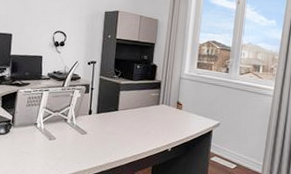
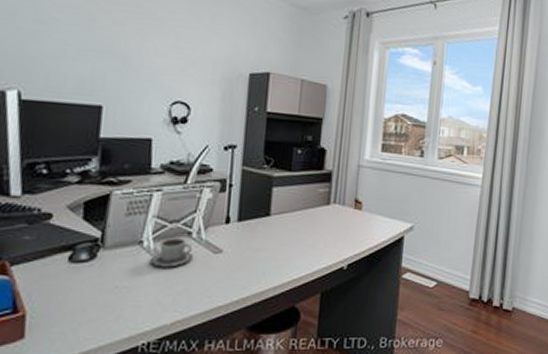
cup: none [41,122,68,142] -> present [149,238,193,268]

